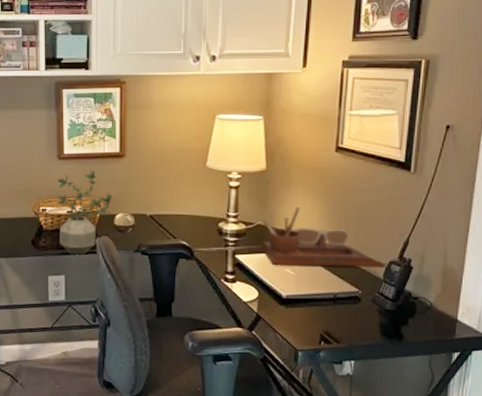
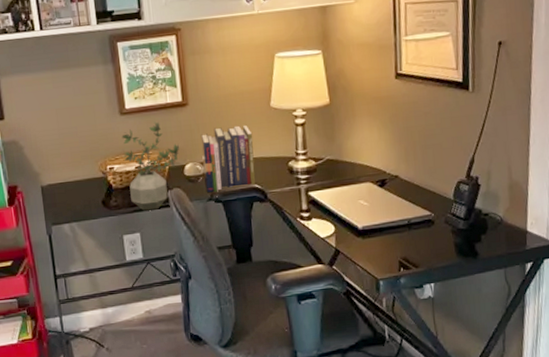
books: none [133,181,186,245] -> present [200,124,256,193]
desk organizer: present [261,207,387,269] -> none [332,137,456,198]

